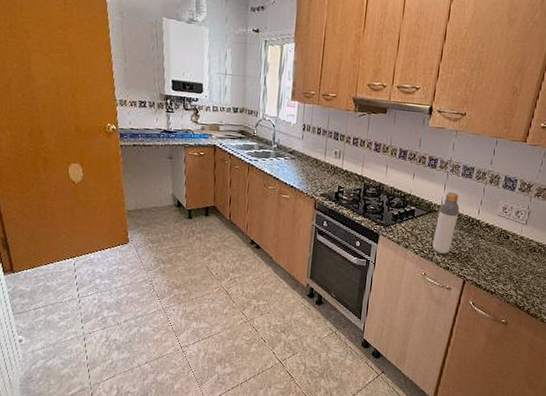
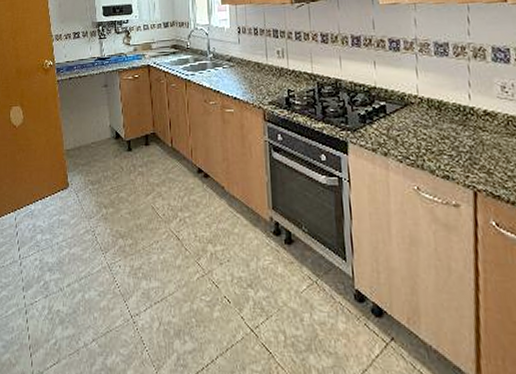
bottle: present [432,191,460,254] -> none [416,76,445,158]

